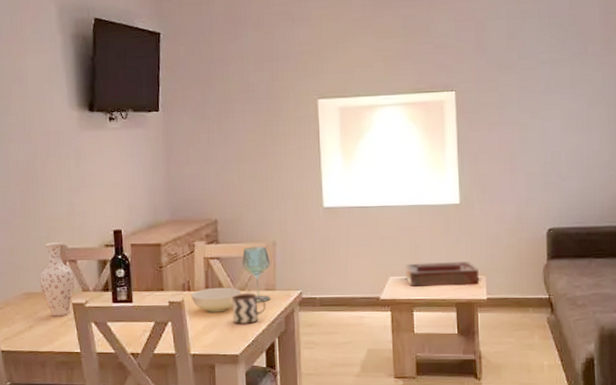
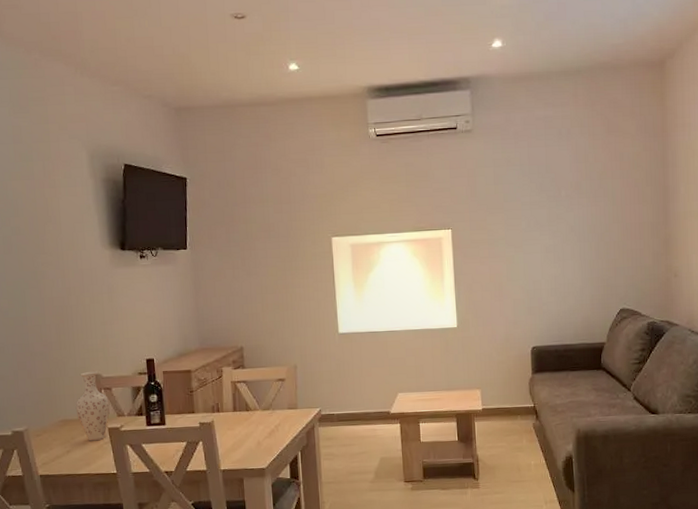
bowl: present [190,287,241,313] -> none [219,407,266,431]
cup: present [231,293,267,324] -> none [257,412,290,441]
wine glass: present [241,246,271,302] -> none [265,369,293,420]
decorative tray: present [404,260,480,287] -> none [410,376,476,401]

